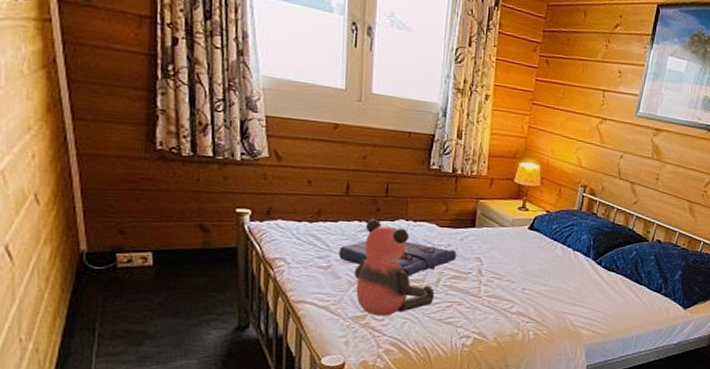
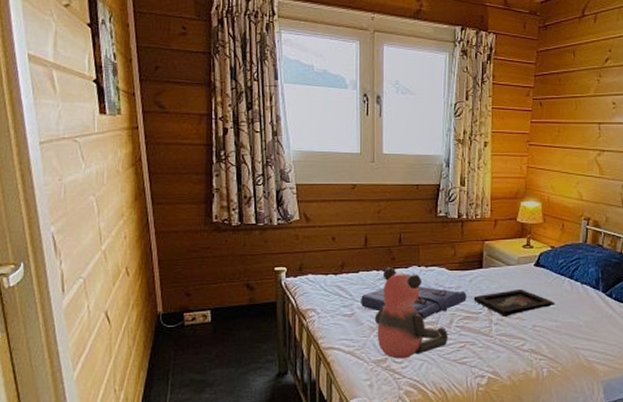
decorative tray: none [463,251,547,278] -> present [473,288,556,317]

